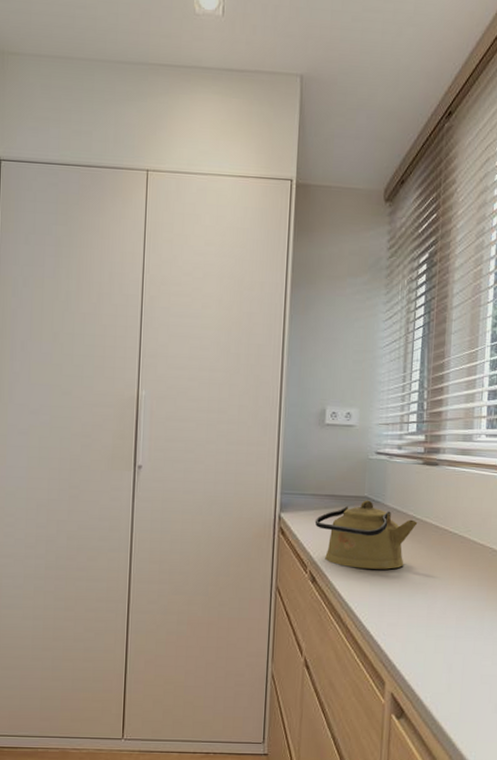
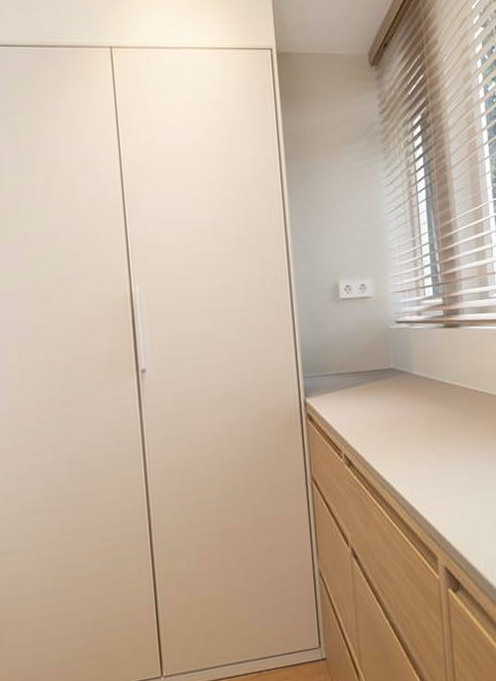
kettle: present [314,500,418,570] -> none [343,371,447,444]

